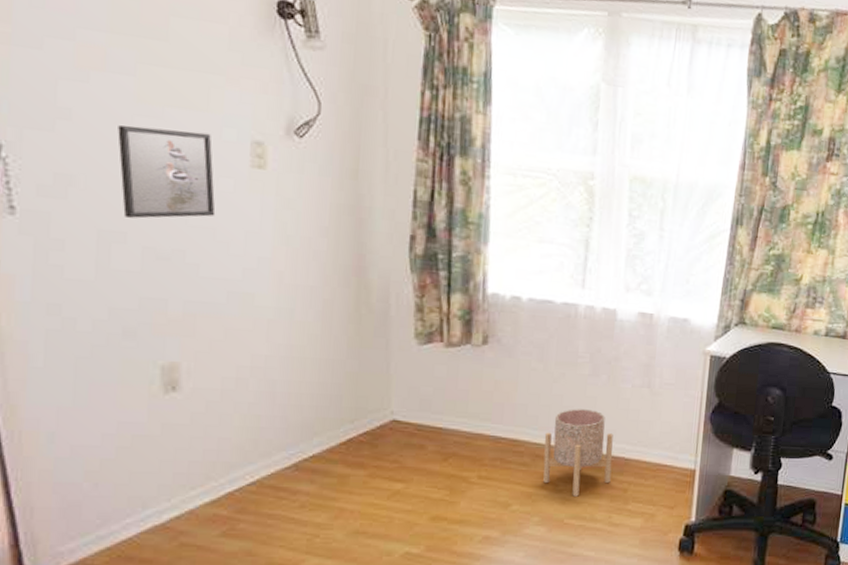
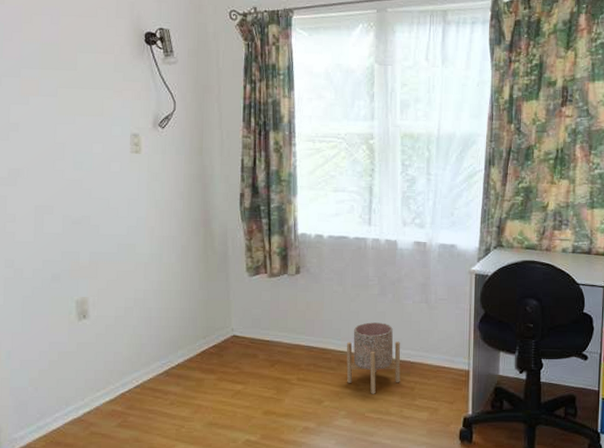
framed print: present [117,125,216,219] -> none [47,131,109,196]

